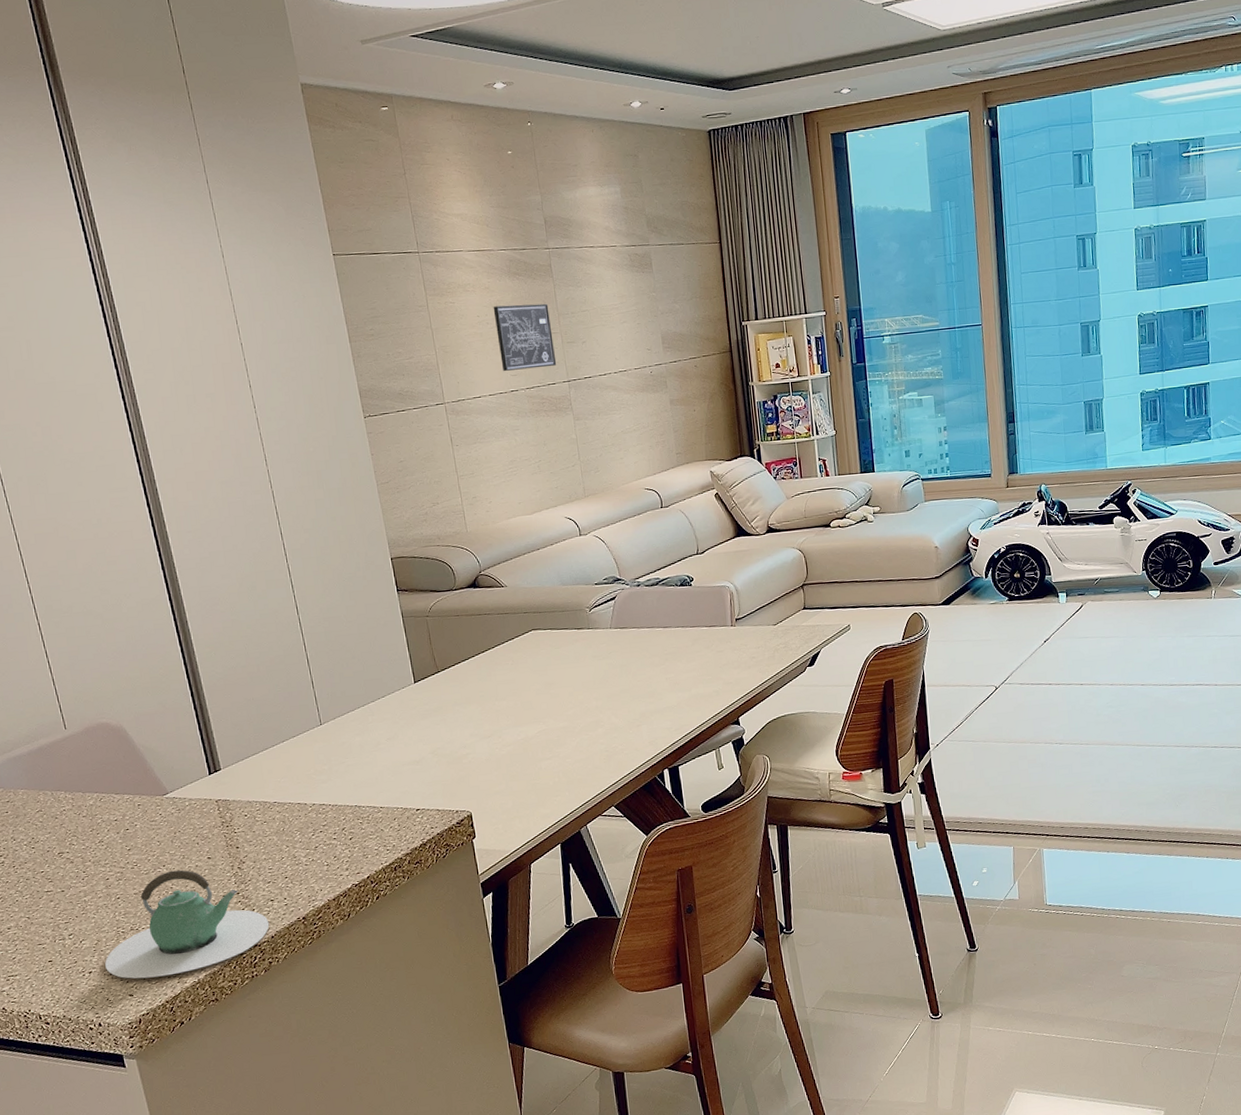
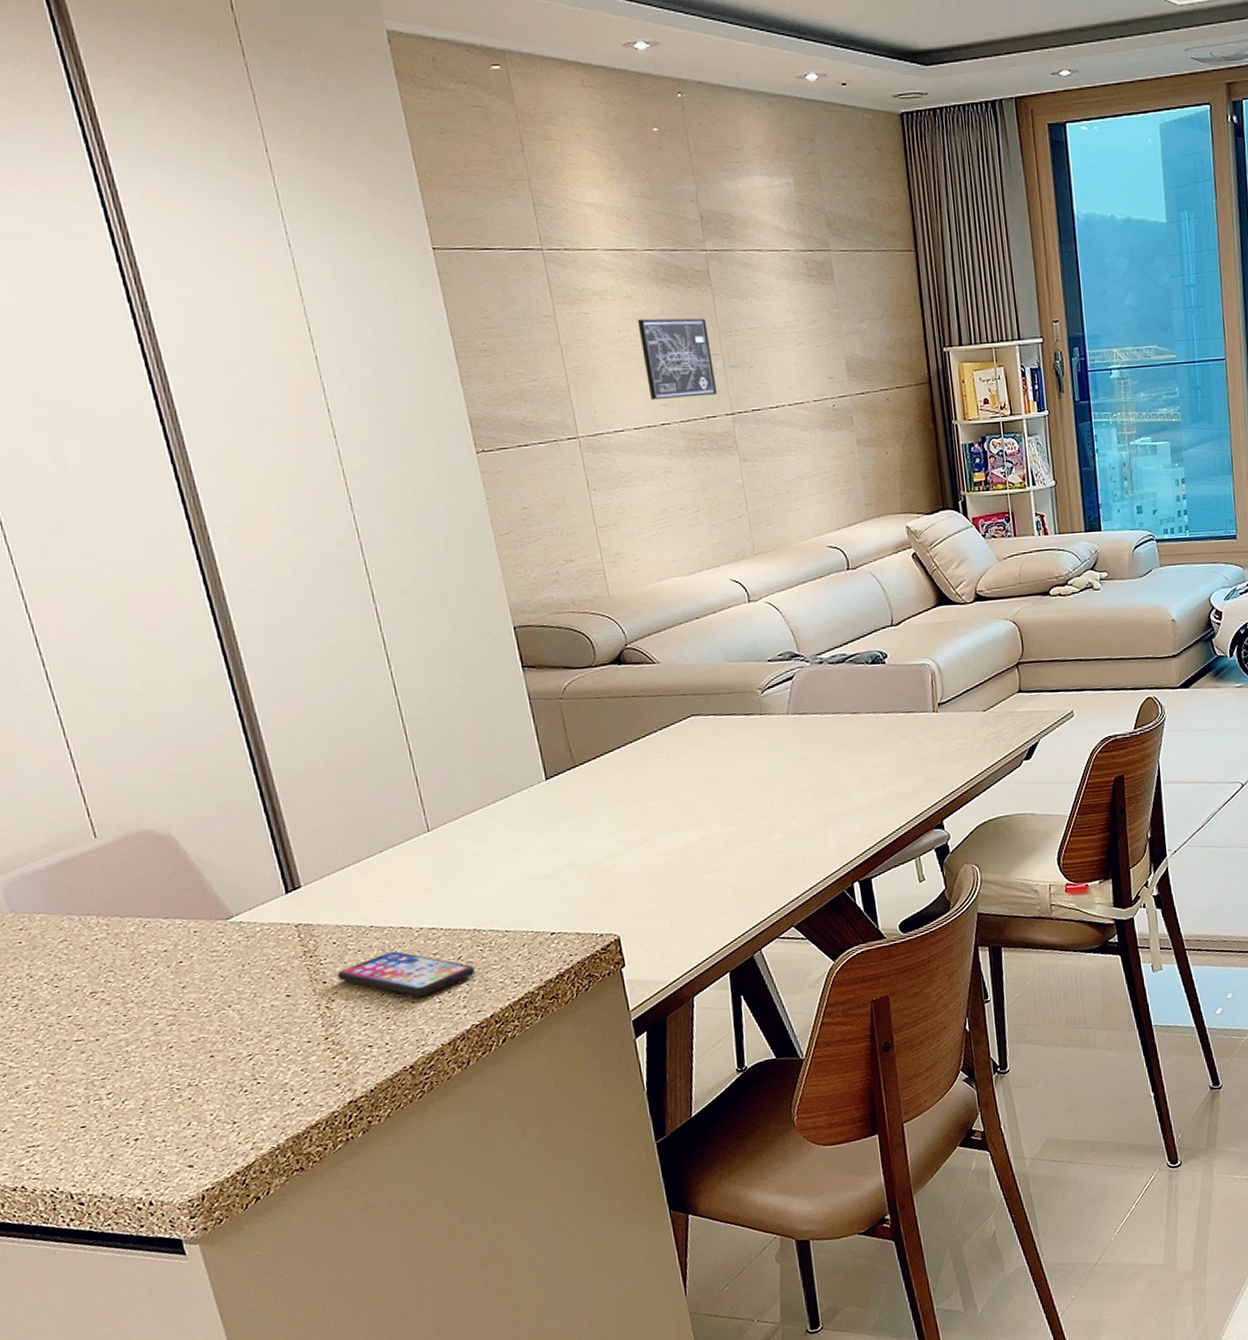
teapot: present [105,869,270,979] -> none [155,1010,368,1146]
smartphone: none [248,822,356,860] -> present [338,951,476,997]

